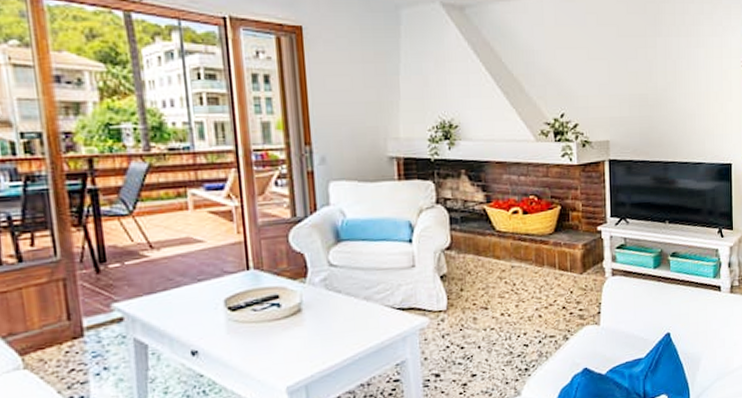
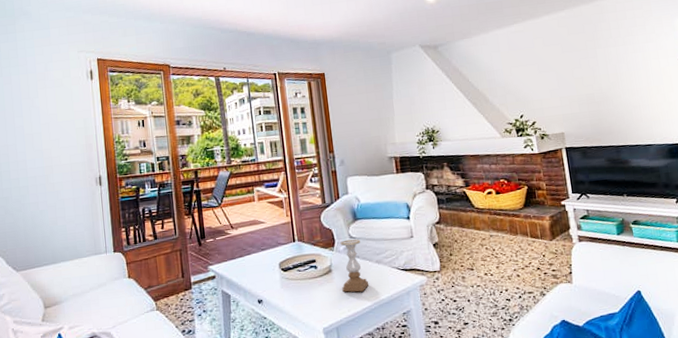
candle holder: none [315,267,353,339] -> present [340,239,369,293]

